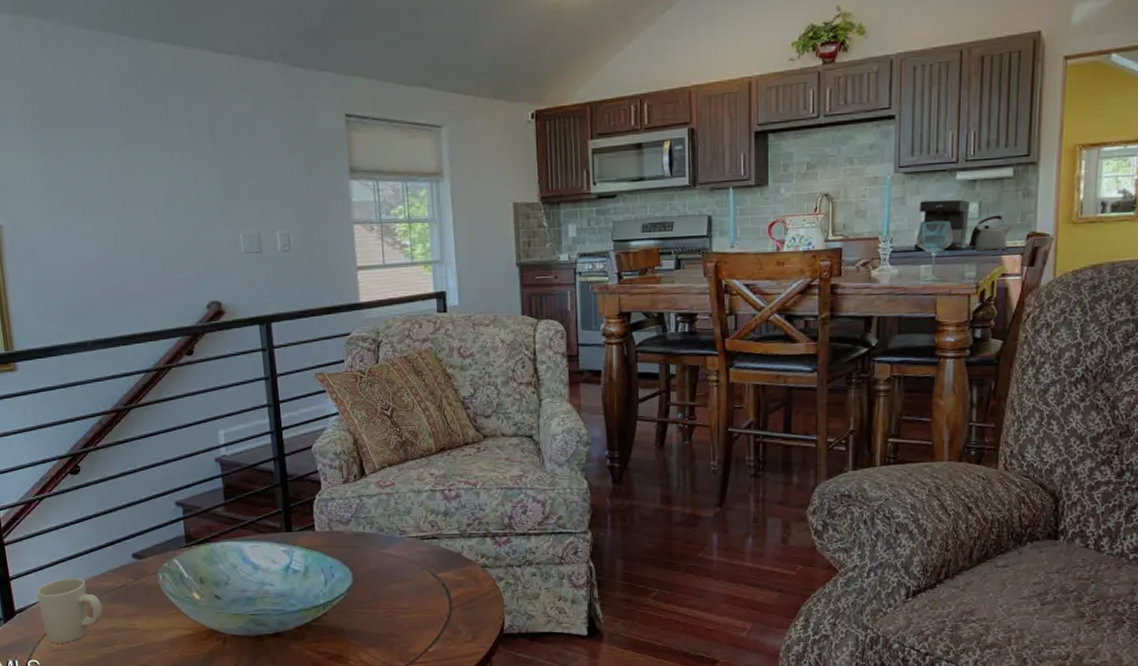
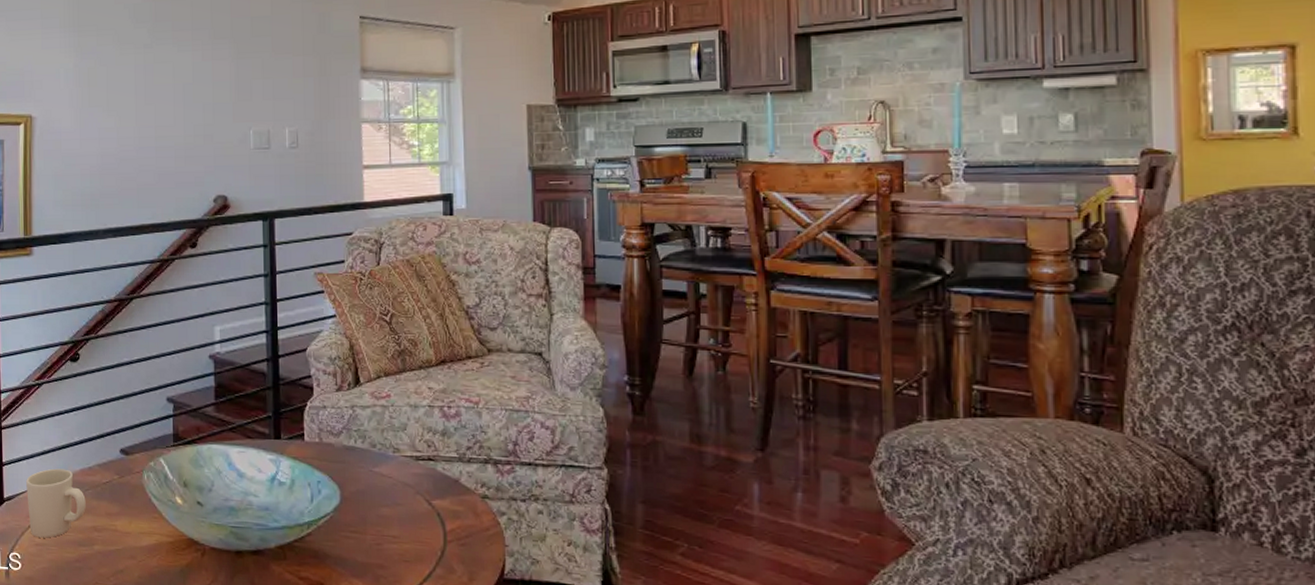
coffee maker: present [913,199,970,251] -> none [993,109,1063,168]
wine glass: present [916,220,953,282] -> none [996,133,1044,202]
kettle: present [970,215,1013,251] -> none [1065,128,1121,170]

